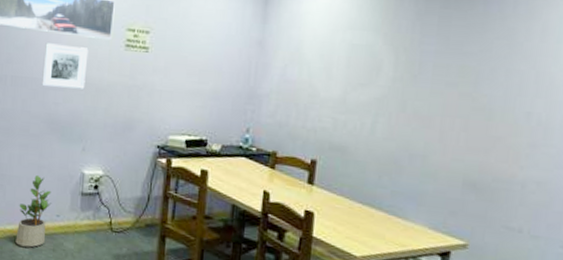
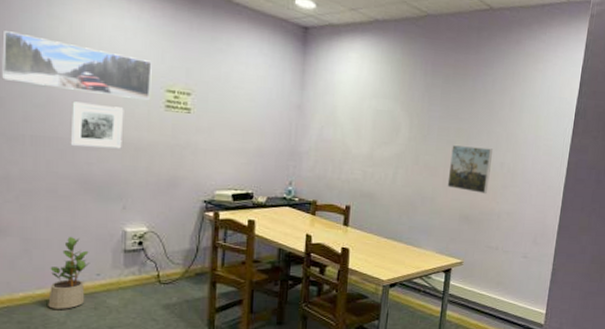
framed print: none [445,86,514,155] -> present [447,144,493,195]

